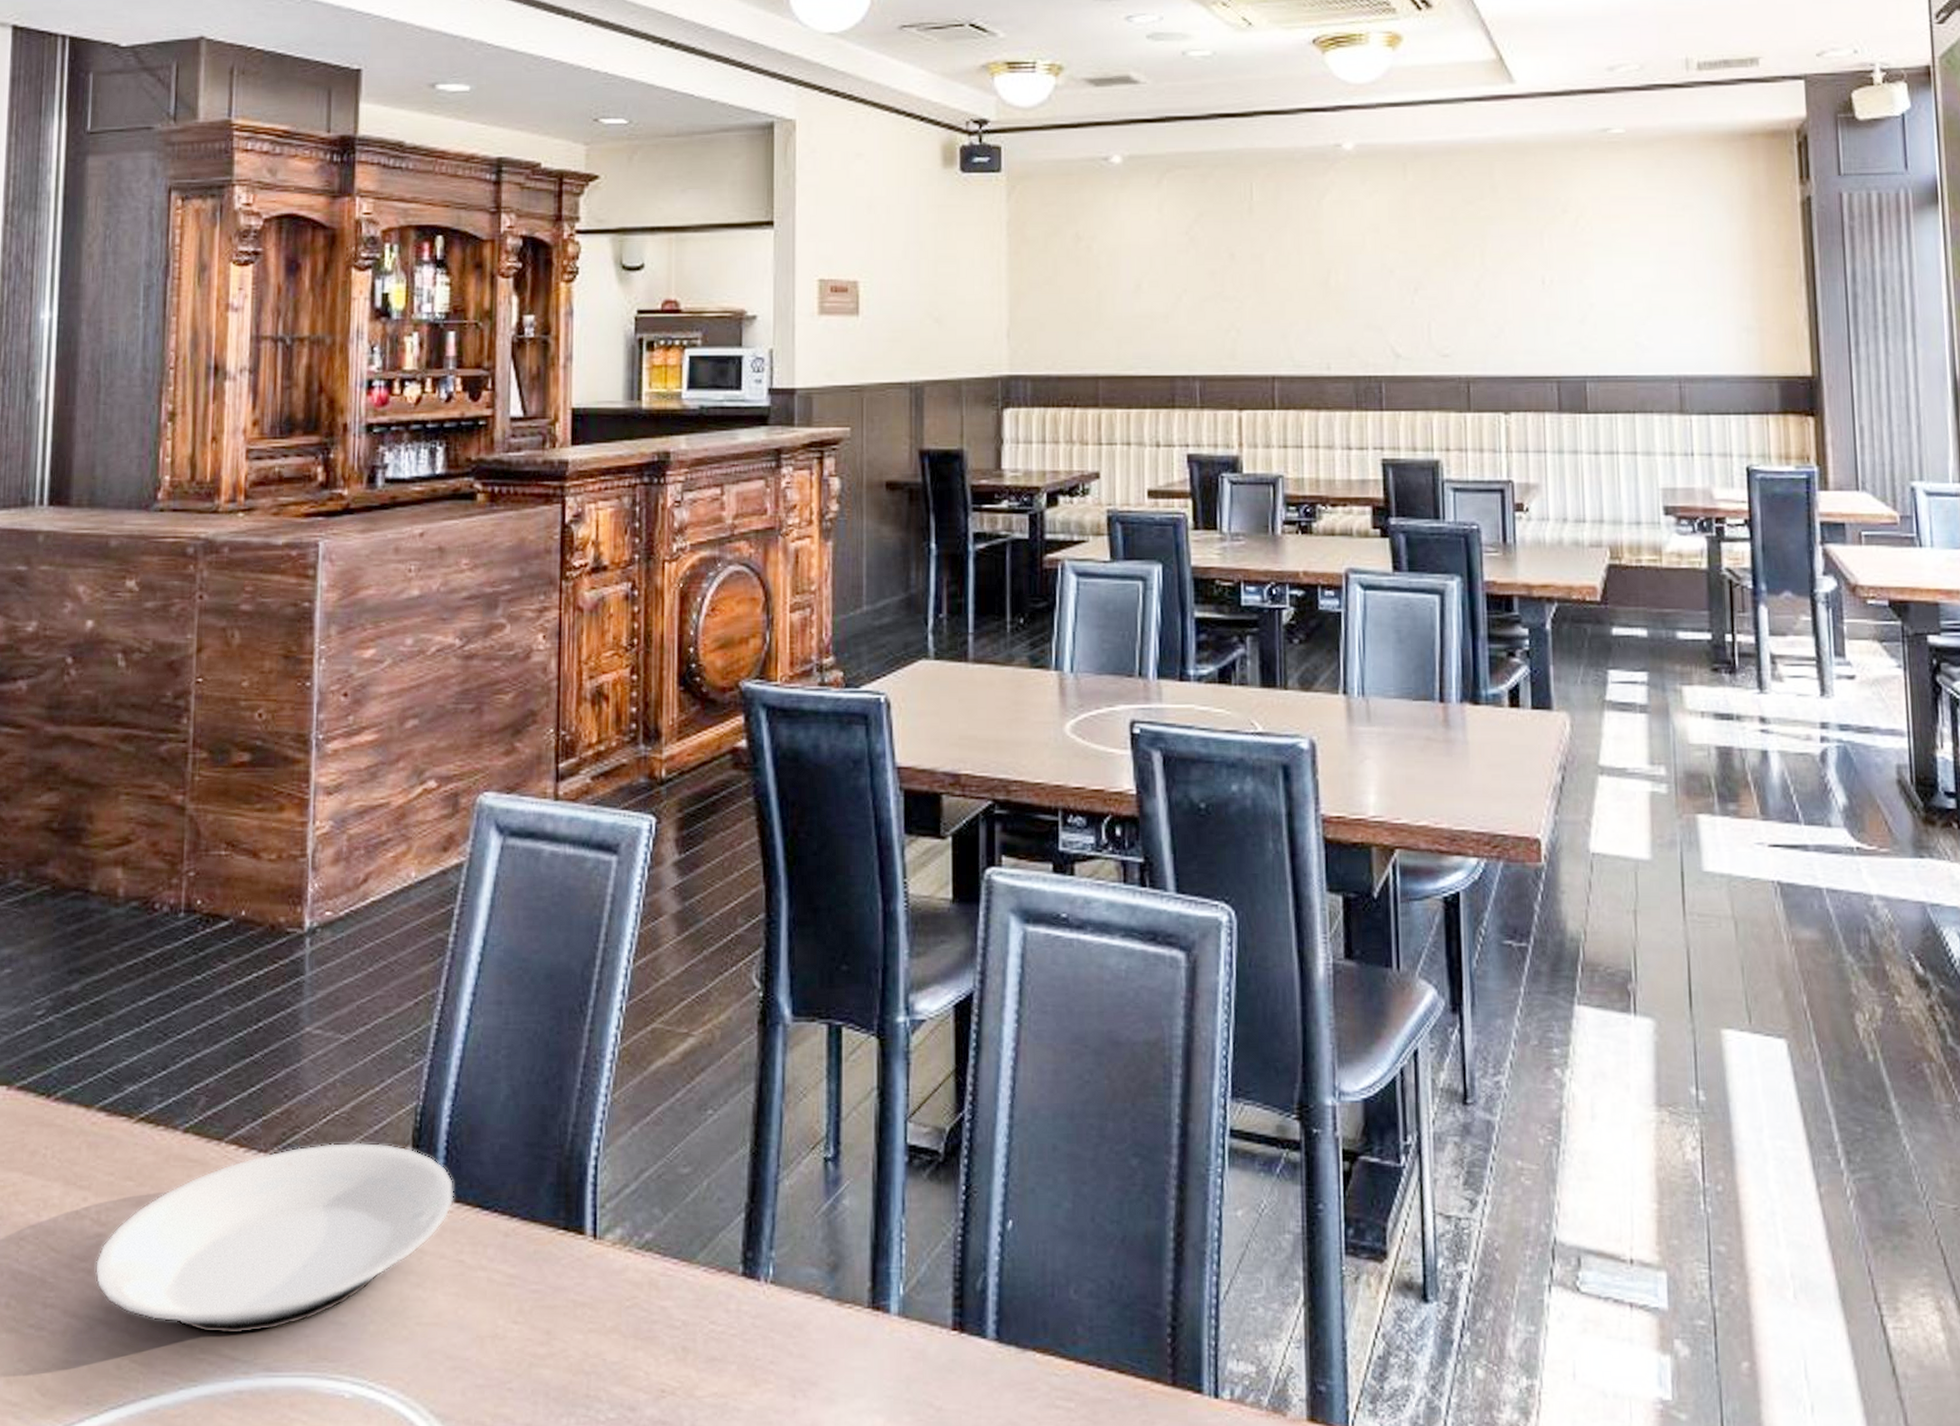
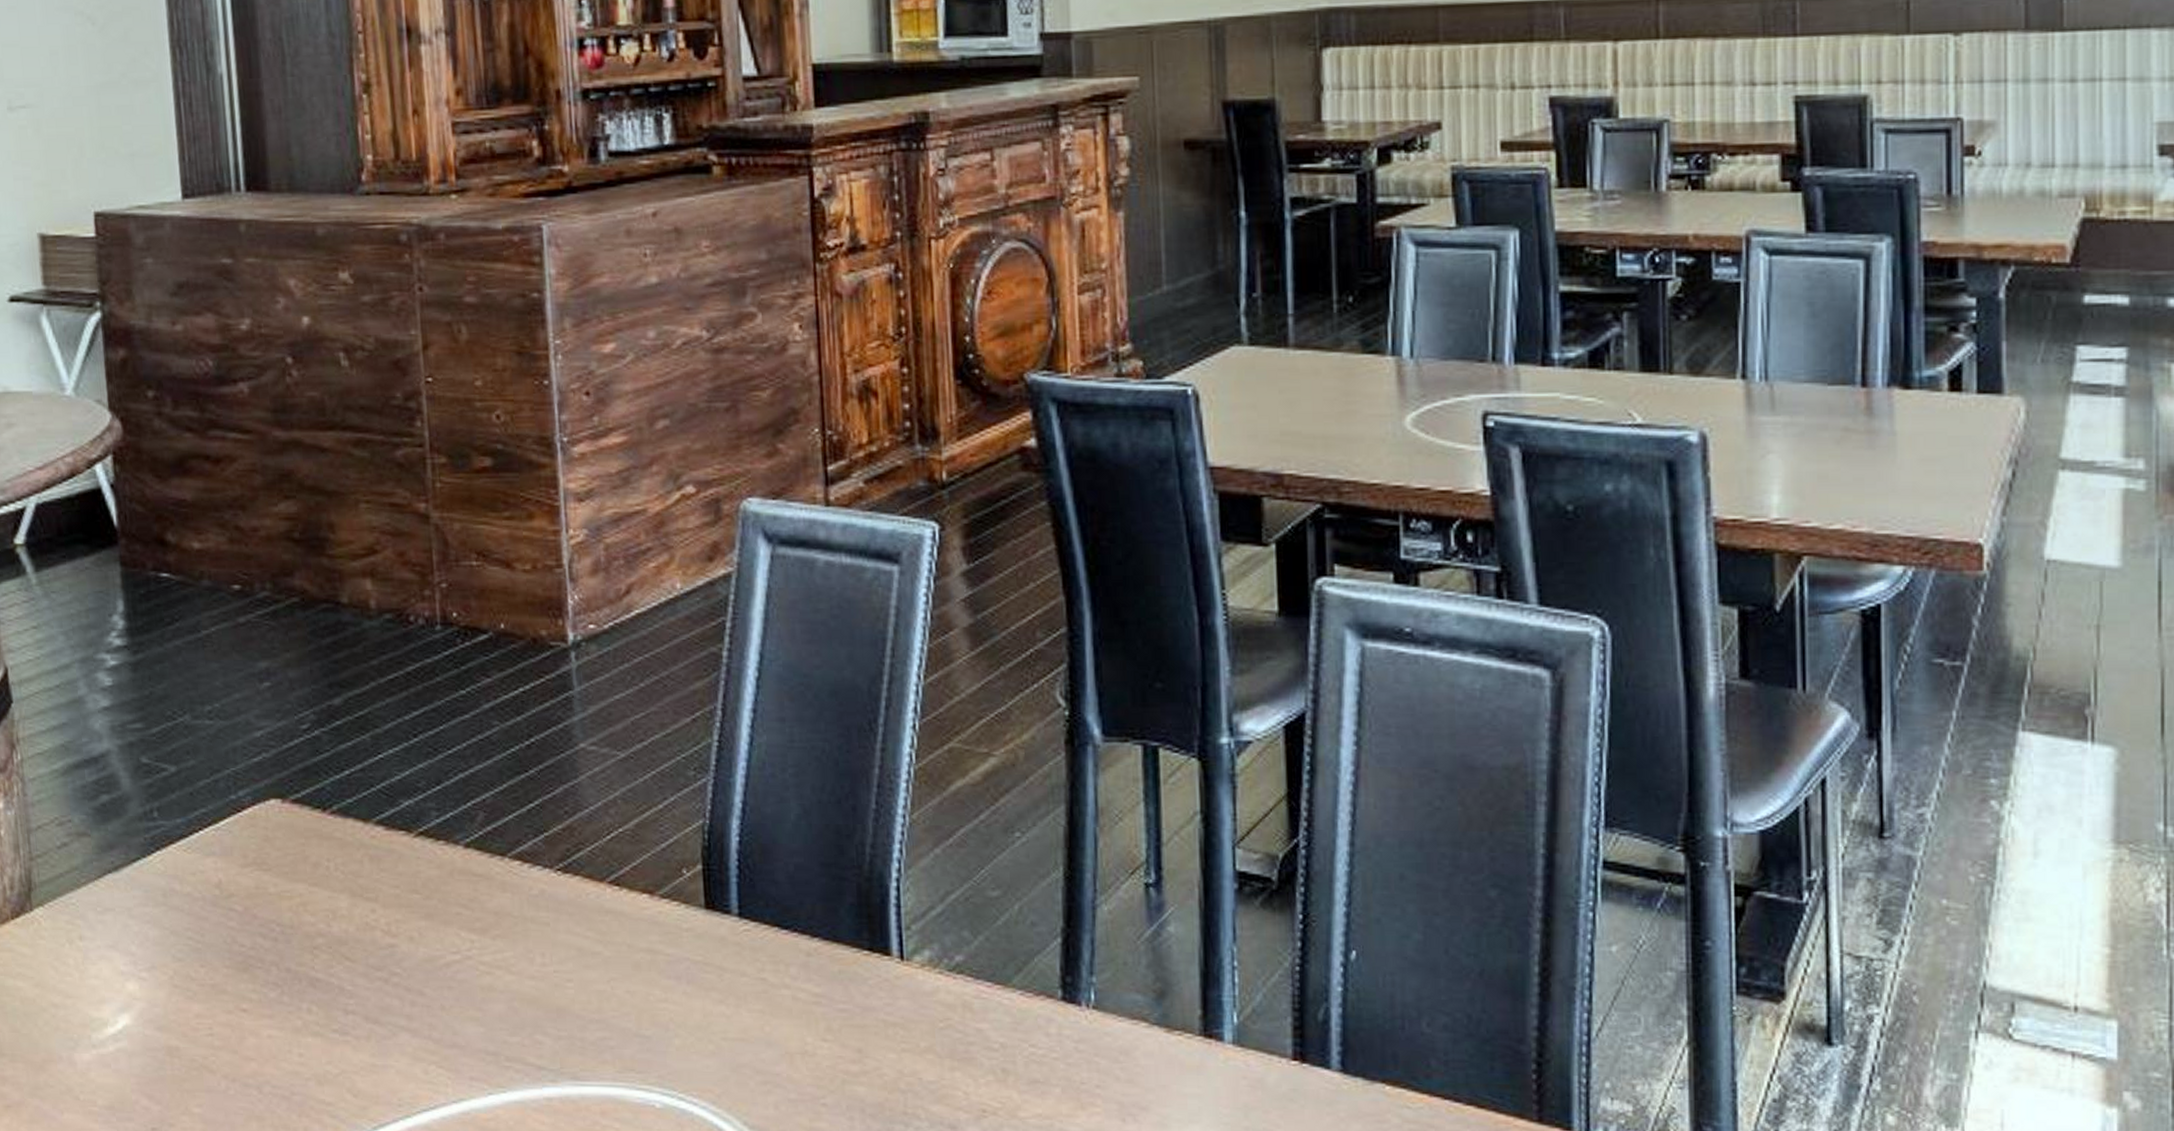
plate: present [95,1142,454,1334] -> none [391,859,751,1044]

